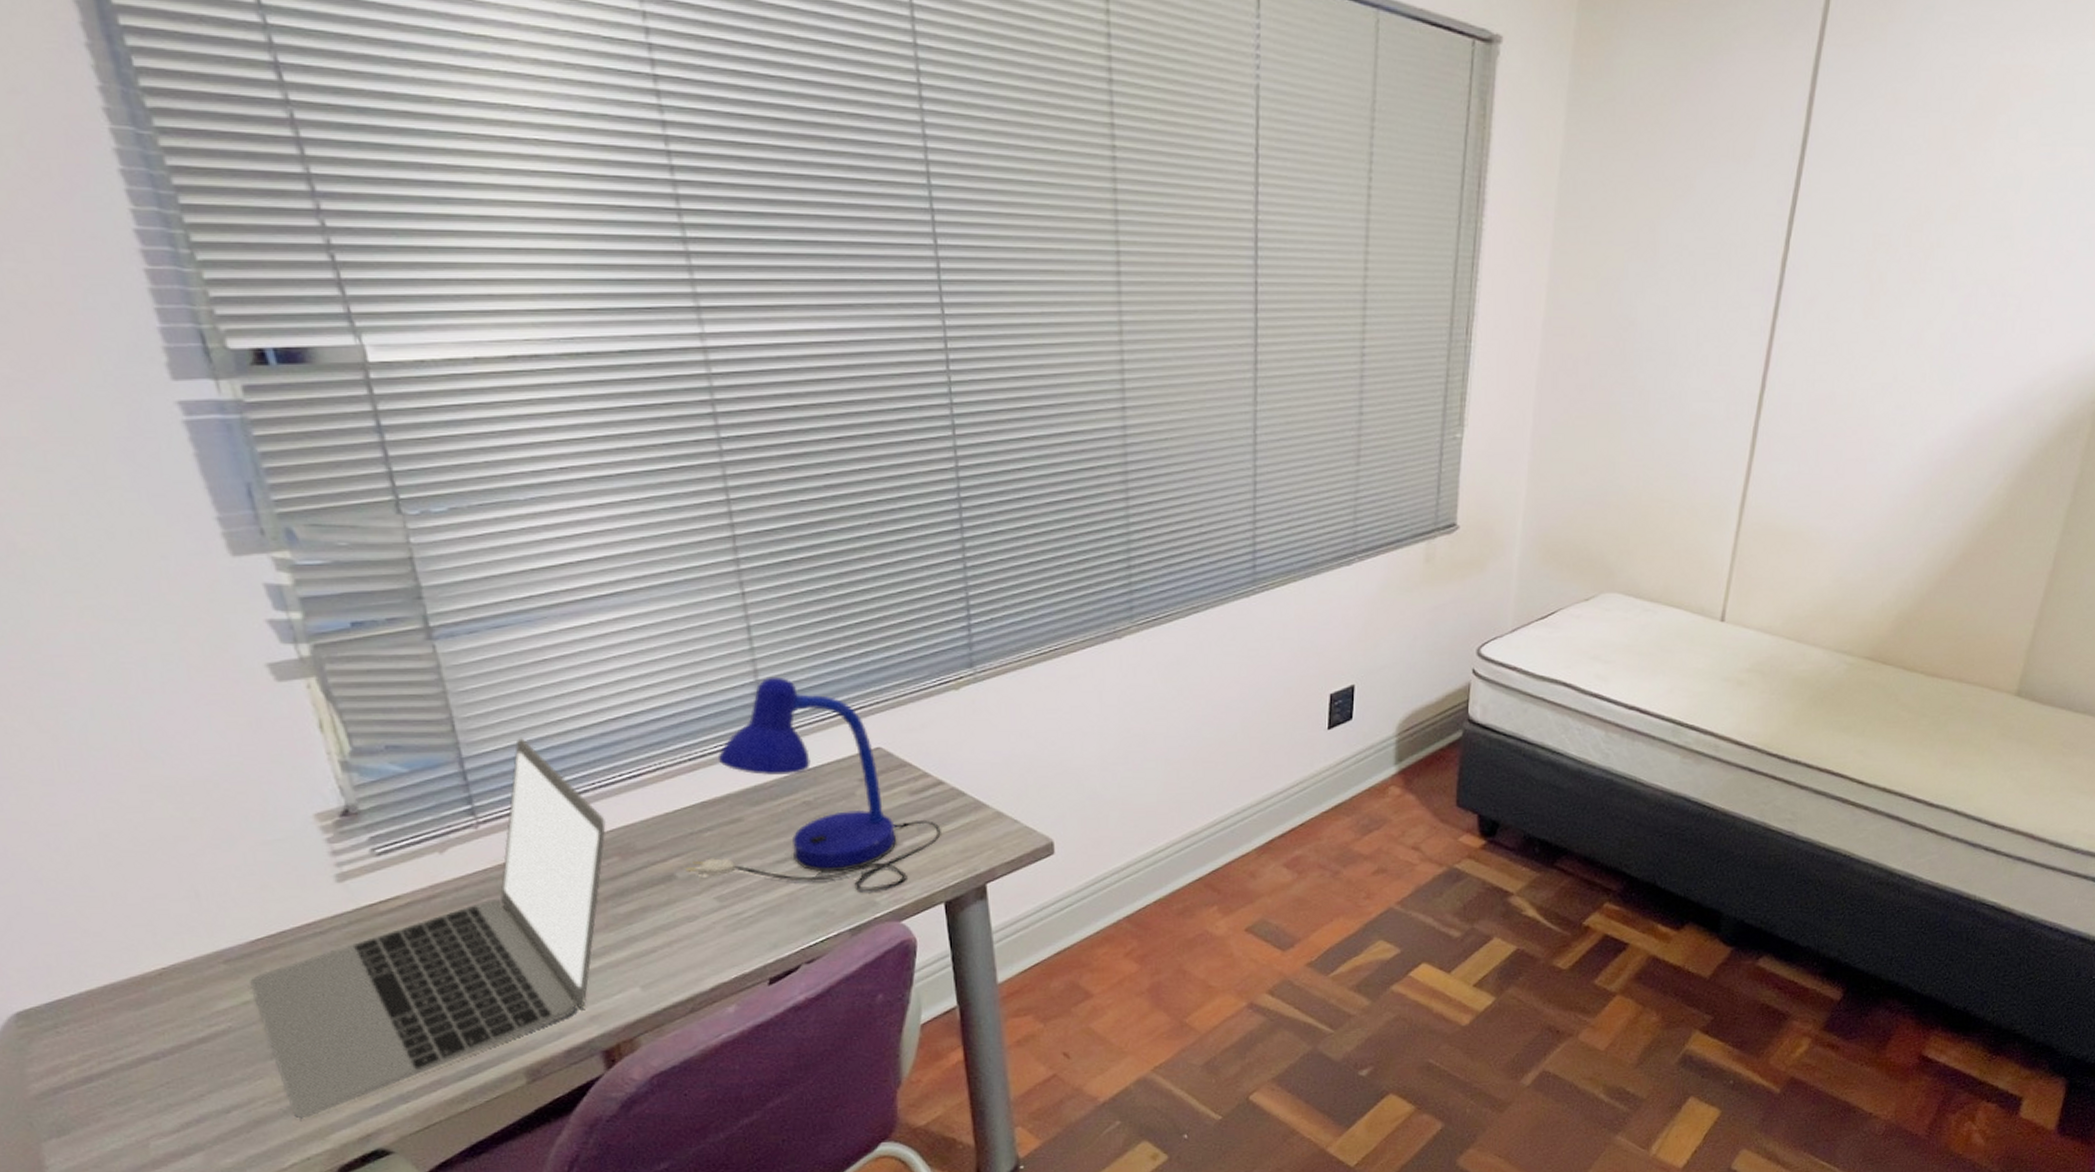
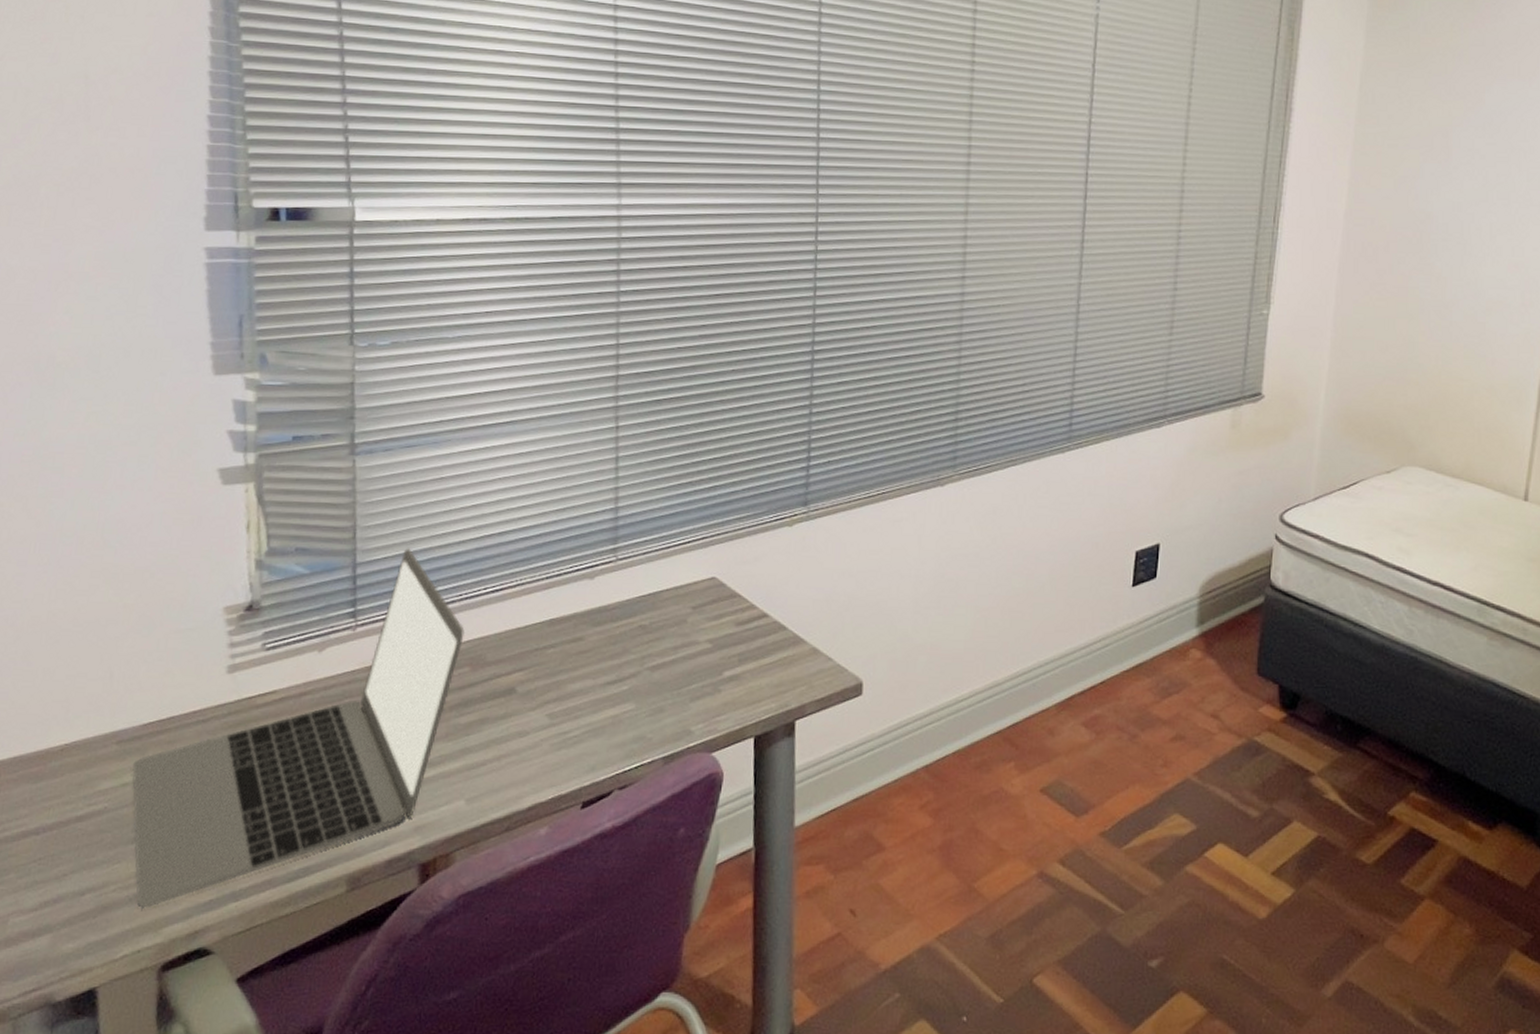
desk lamp: present [686,676,943,893] -> none [525,504,761,721]

